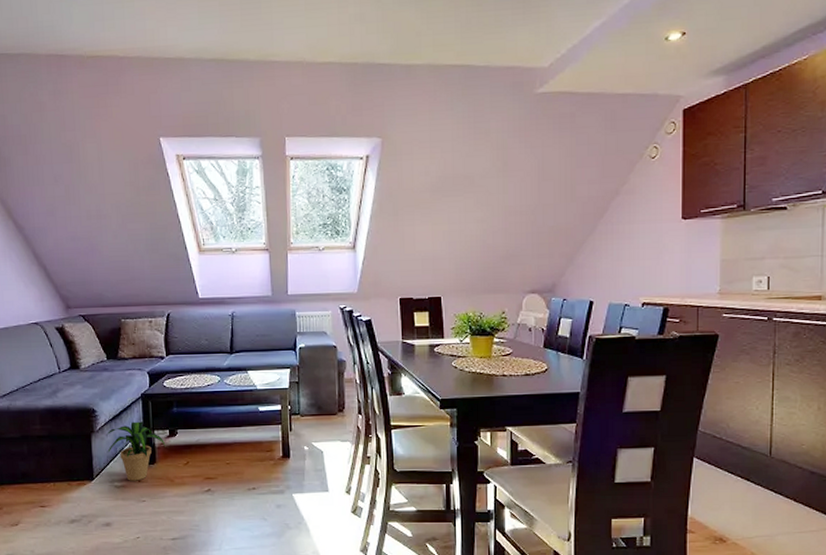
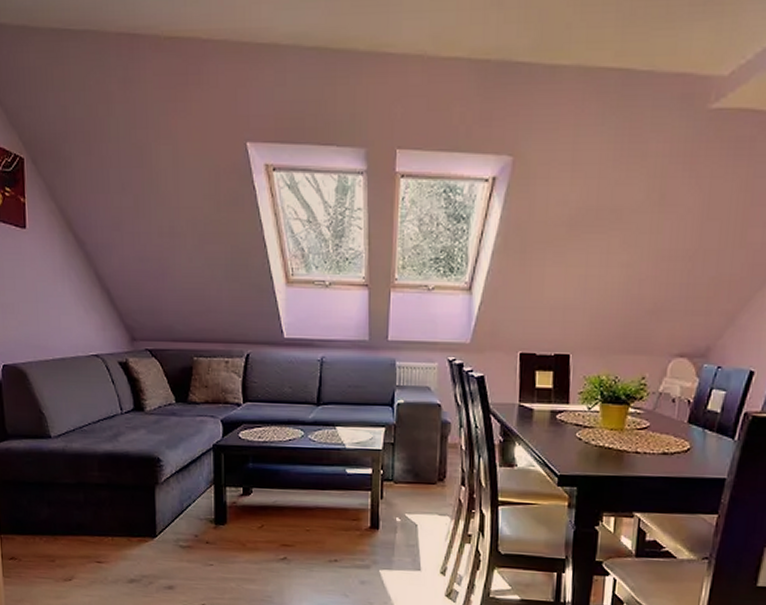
potted plant: present [106,421,166,481] -> none [172,475,239,542]

